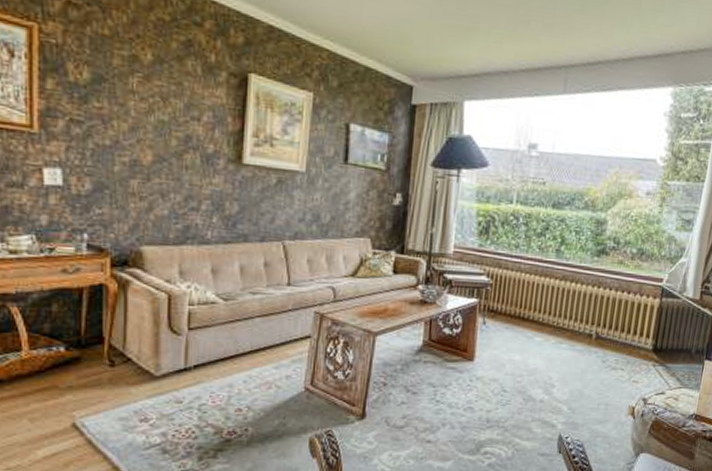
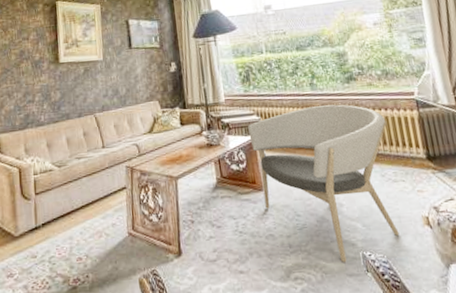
armchair: none [471,276,626,443] -> present [248,104,400,263]

